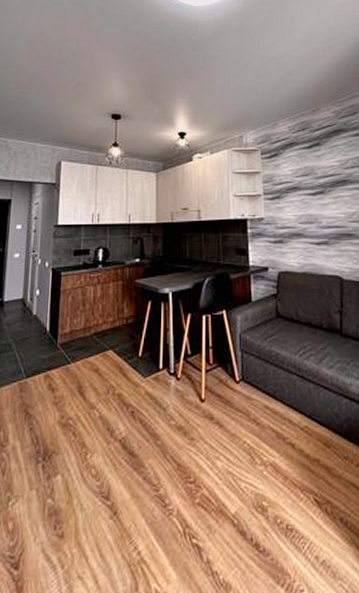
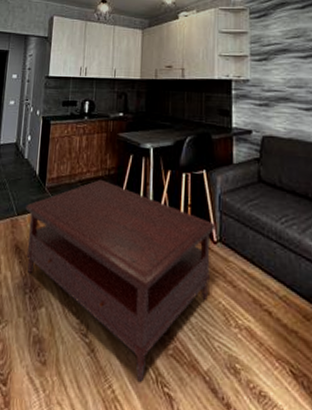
coffee table: none [35,329,237,537] -> present [25,179,215,382]

